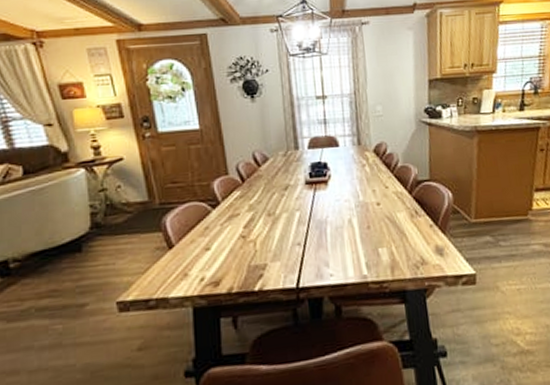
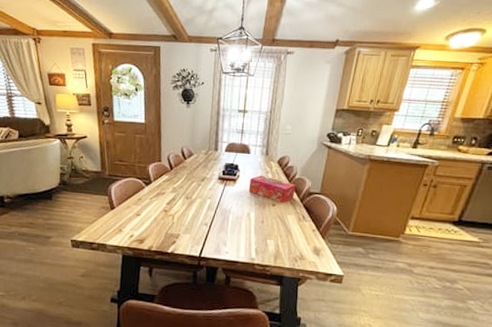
tissue box: none [344,169,401,200] -> present [248,175,296,203]

